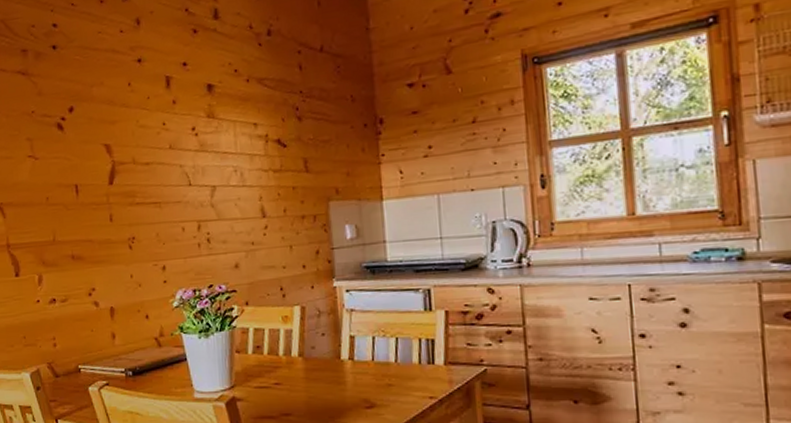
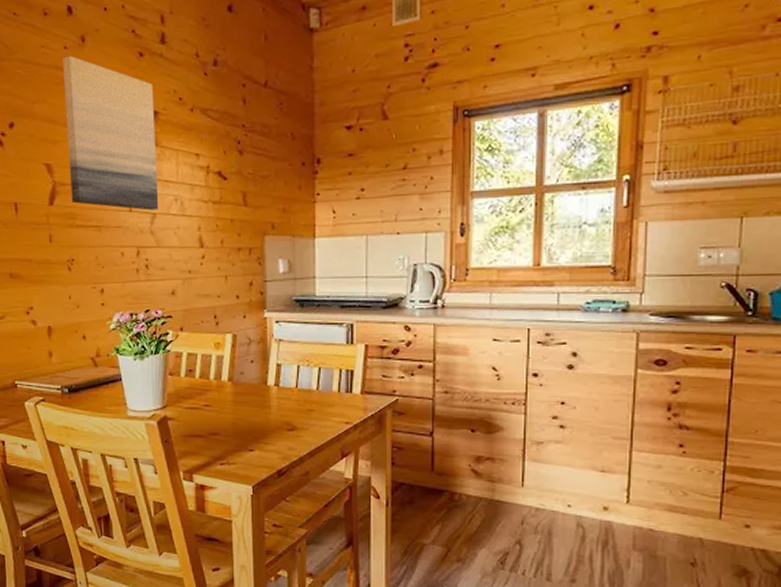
wall art: none [119,38,219,184] -> present [63,55,159,211]

